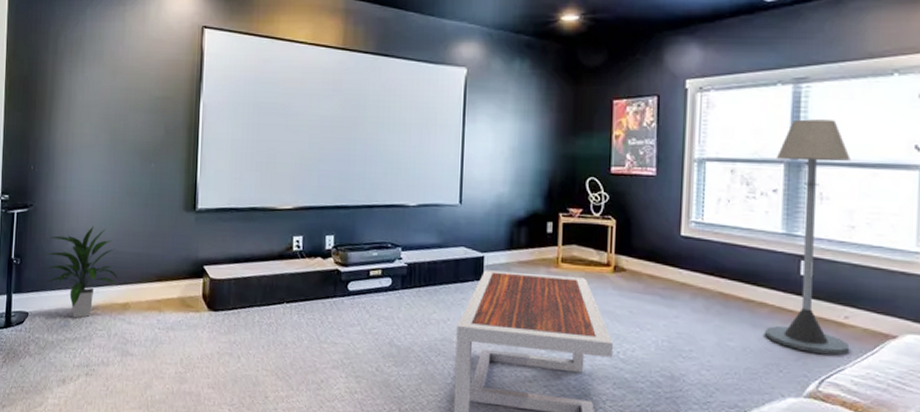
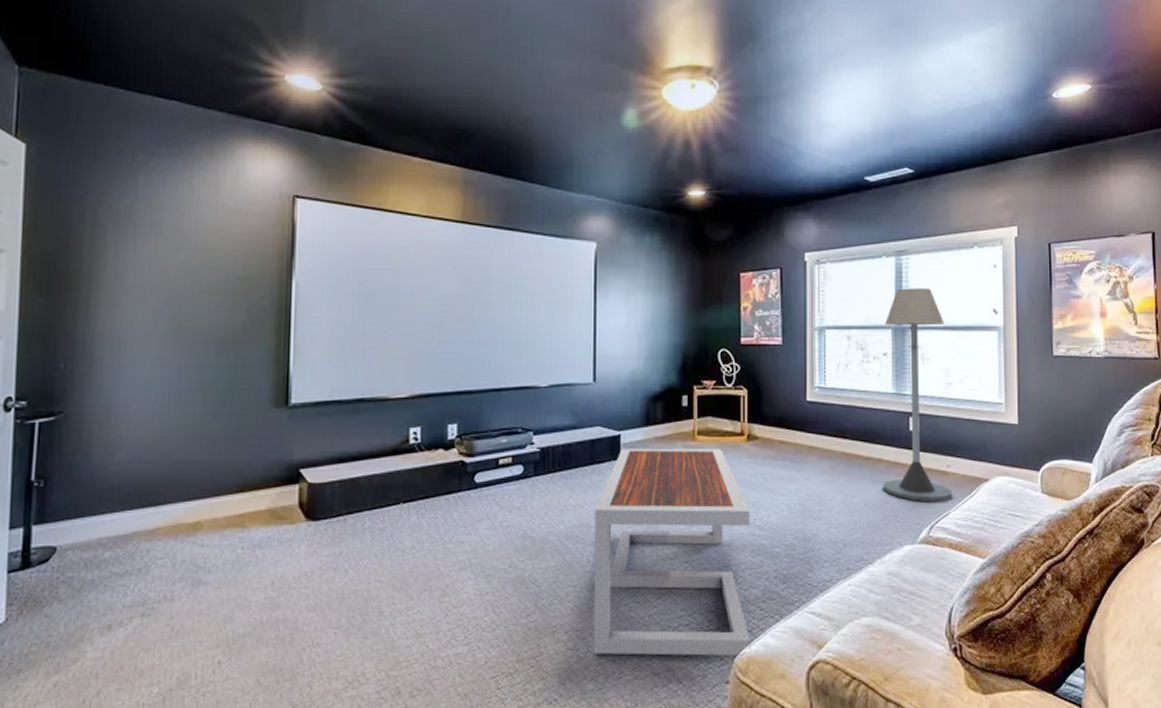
indoor plant: present [43,225,118,318] -> none [79,431,185,547]

